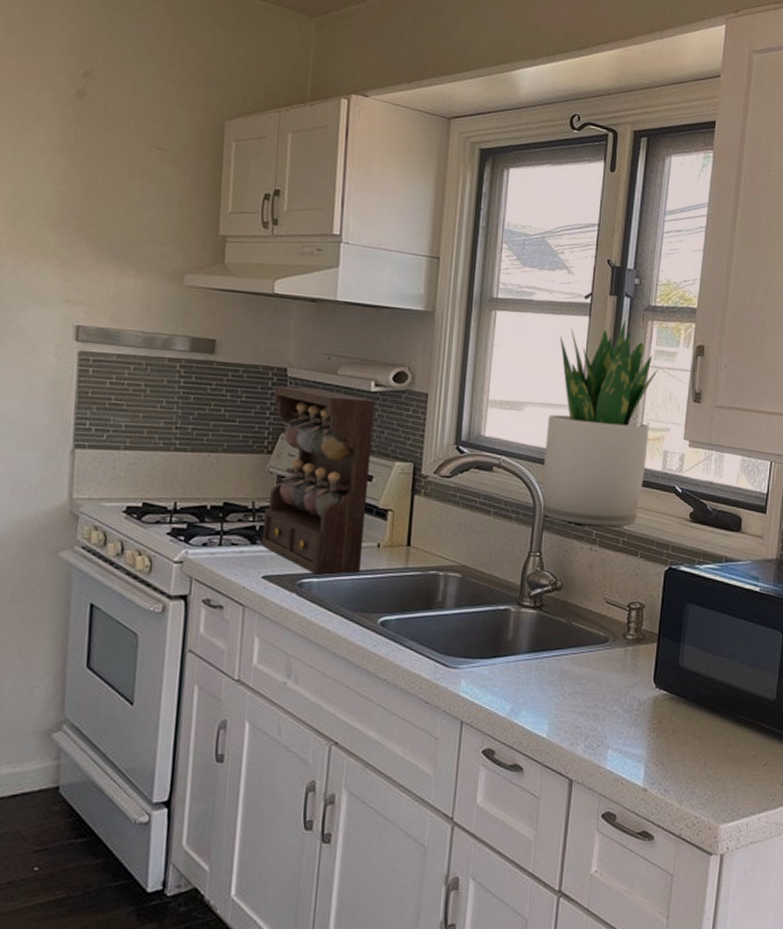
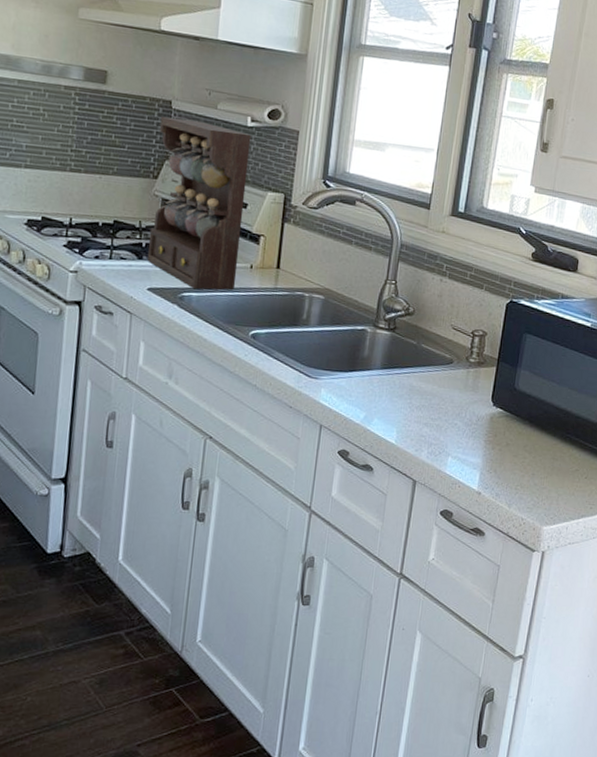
planter: present [542,320,659,527] -> none [399,72,511,262]

